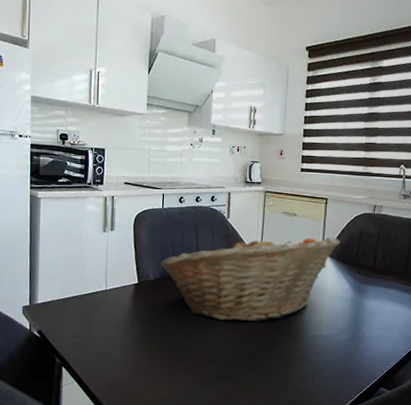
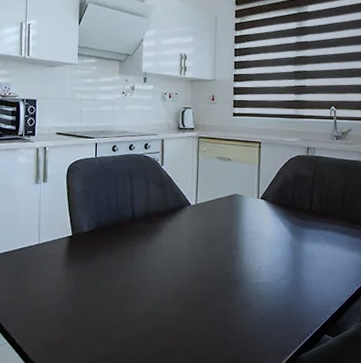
fruit basket: present [160,234,341,321] -> none [94,180,276,271]

